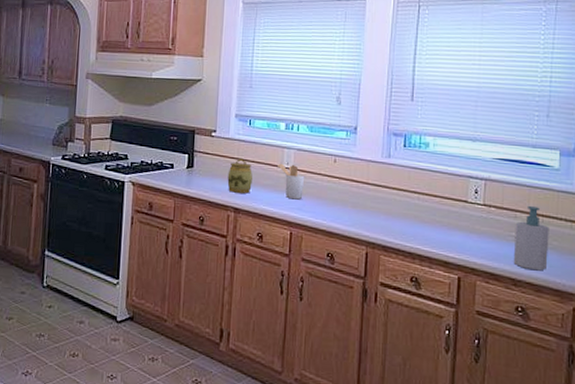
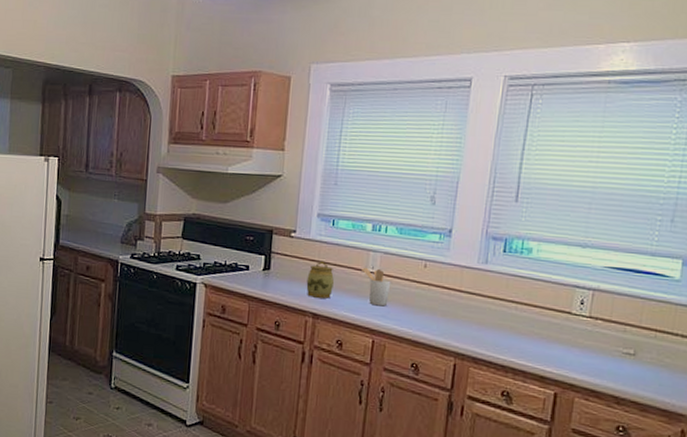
soap bottle: present [513,205,549,271] -> none [618,319,663,390]

